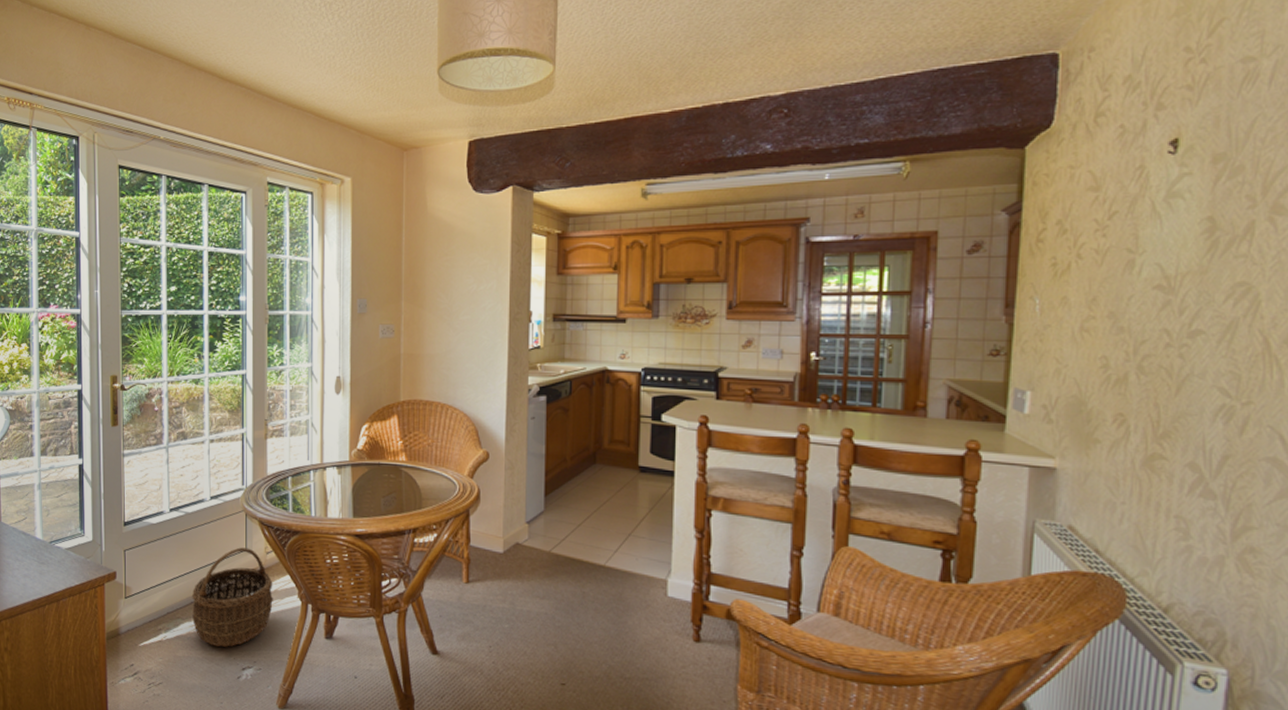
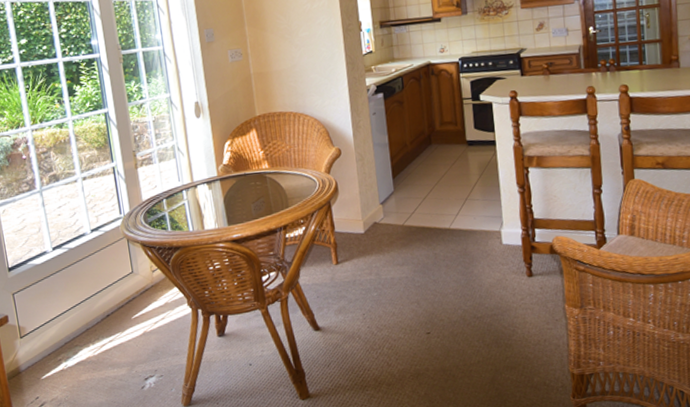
wicker basket: present [192,547,273,647] -> none [86,270,165,364]

